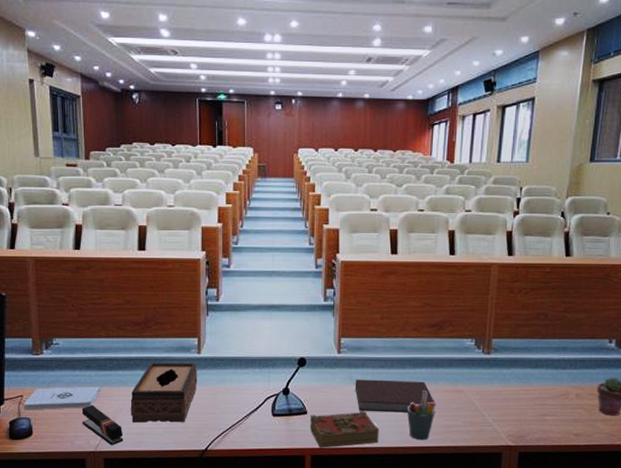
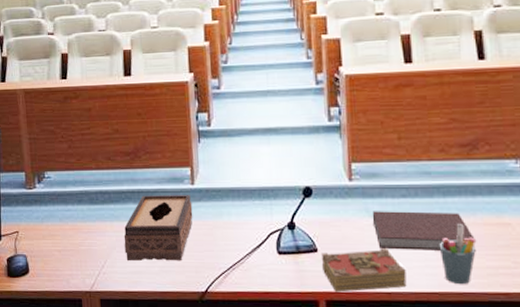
notepad: present [24,386,101,410] -> none [19,221,94,247]
stapler: present [81,404,124,446] -> none [75,241,119,286]

